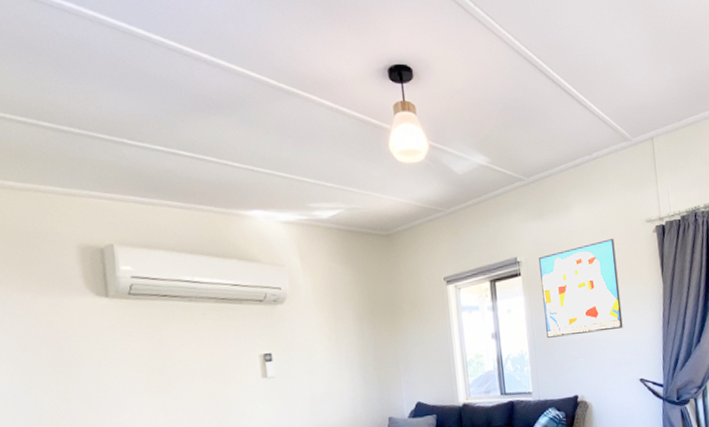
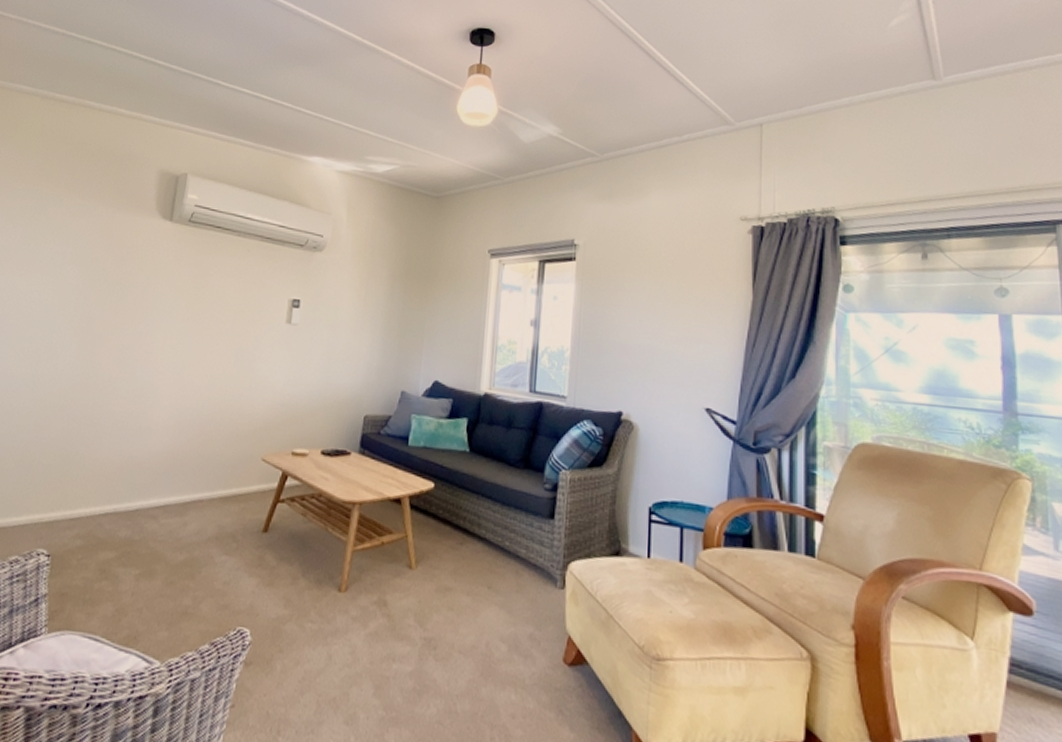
wall art: present [538,238,623,338] -> none [594,233,695,342]

